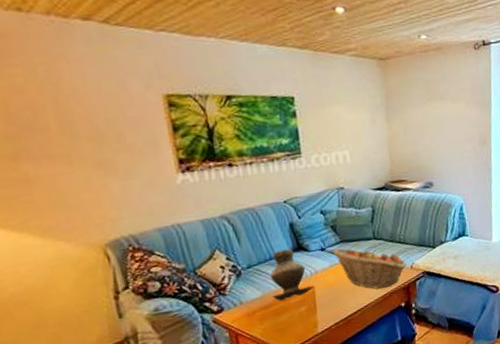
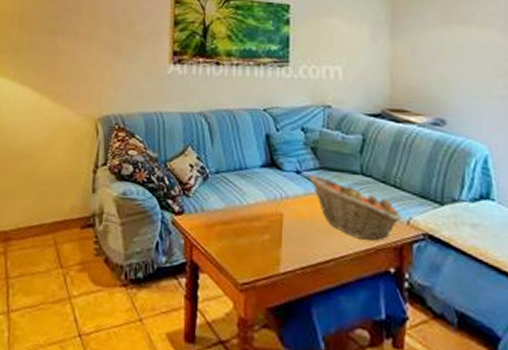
vase: present [270,248,314,301] -> none [235,162,282,220]

